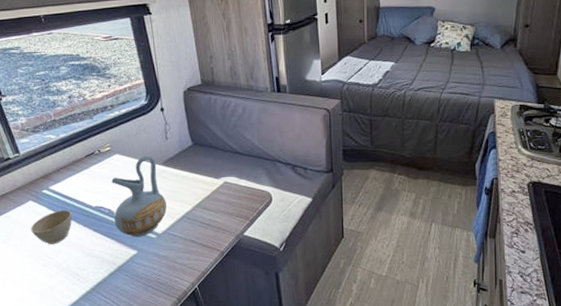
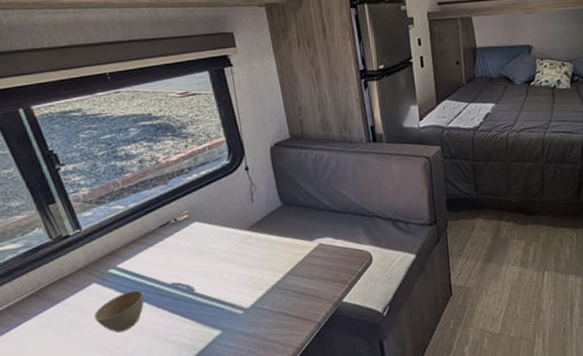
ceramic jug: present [111,154,167,237] -> none [190,220,254,315]

